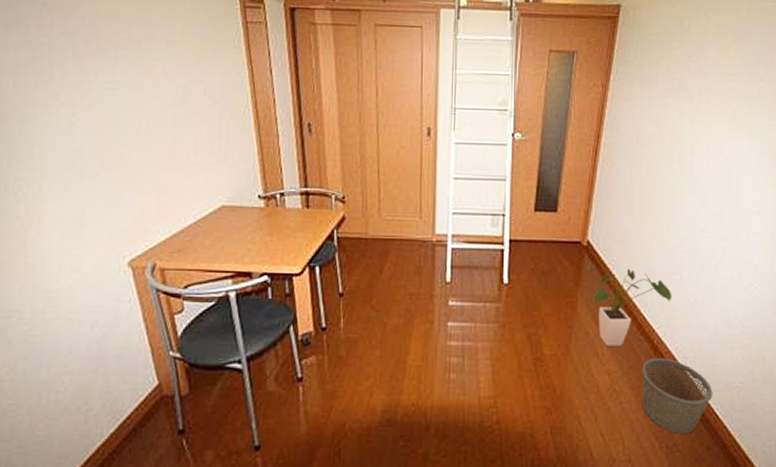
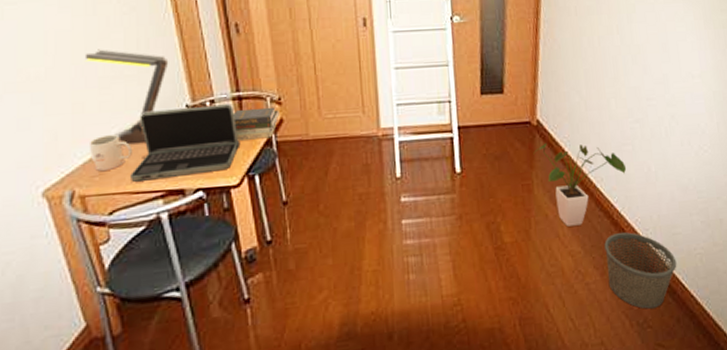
mug: none [170,215,208,249] -> present [88,134,132,172]
desk lamp: none [171,137,246,227] -> present [84,49,169,145]
laptop: none [205,197,305,261] -> present [131,104,241,182]
books: none [300,204,342,233] -> present [233,107,279,141]

